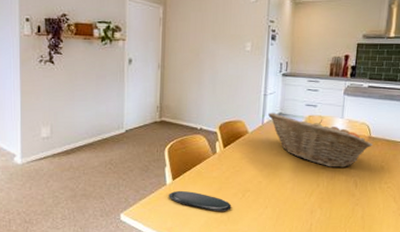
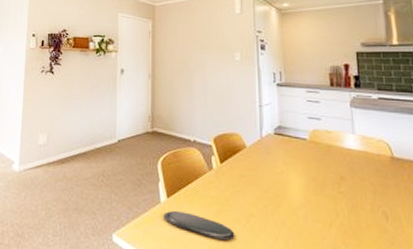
fruit basket: present [268,113,372,167] -> none [266,125,398,194]

